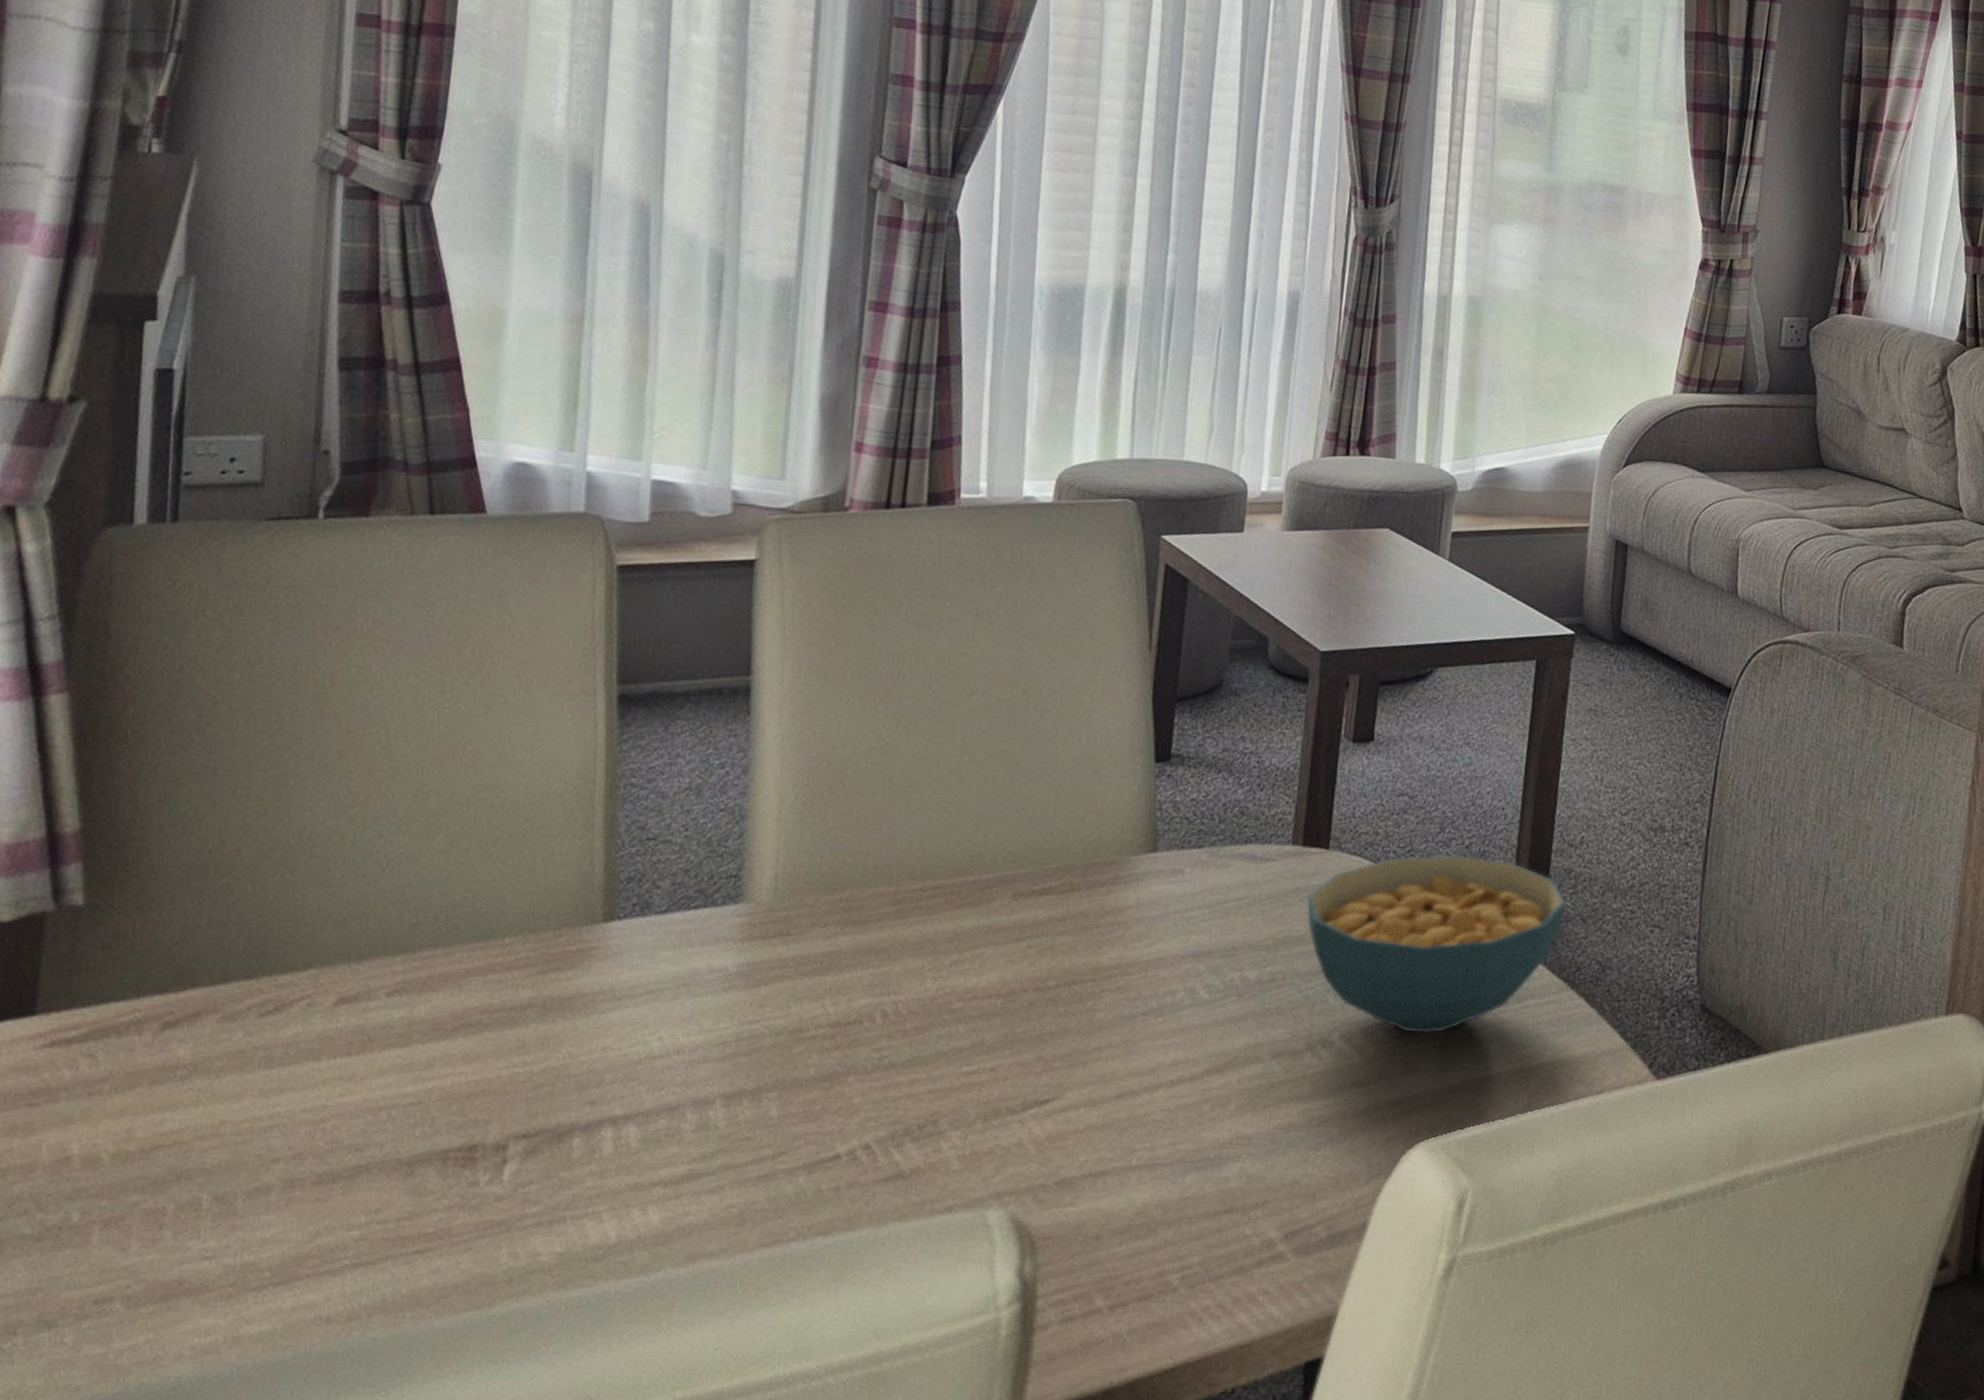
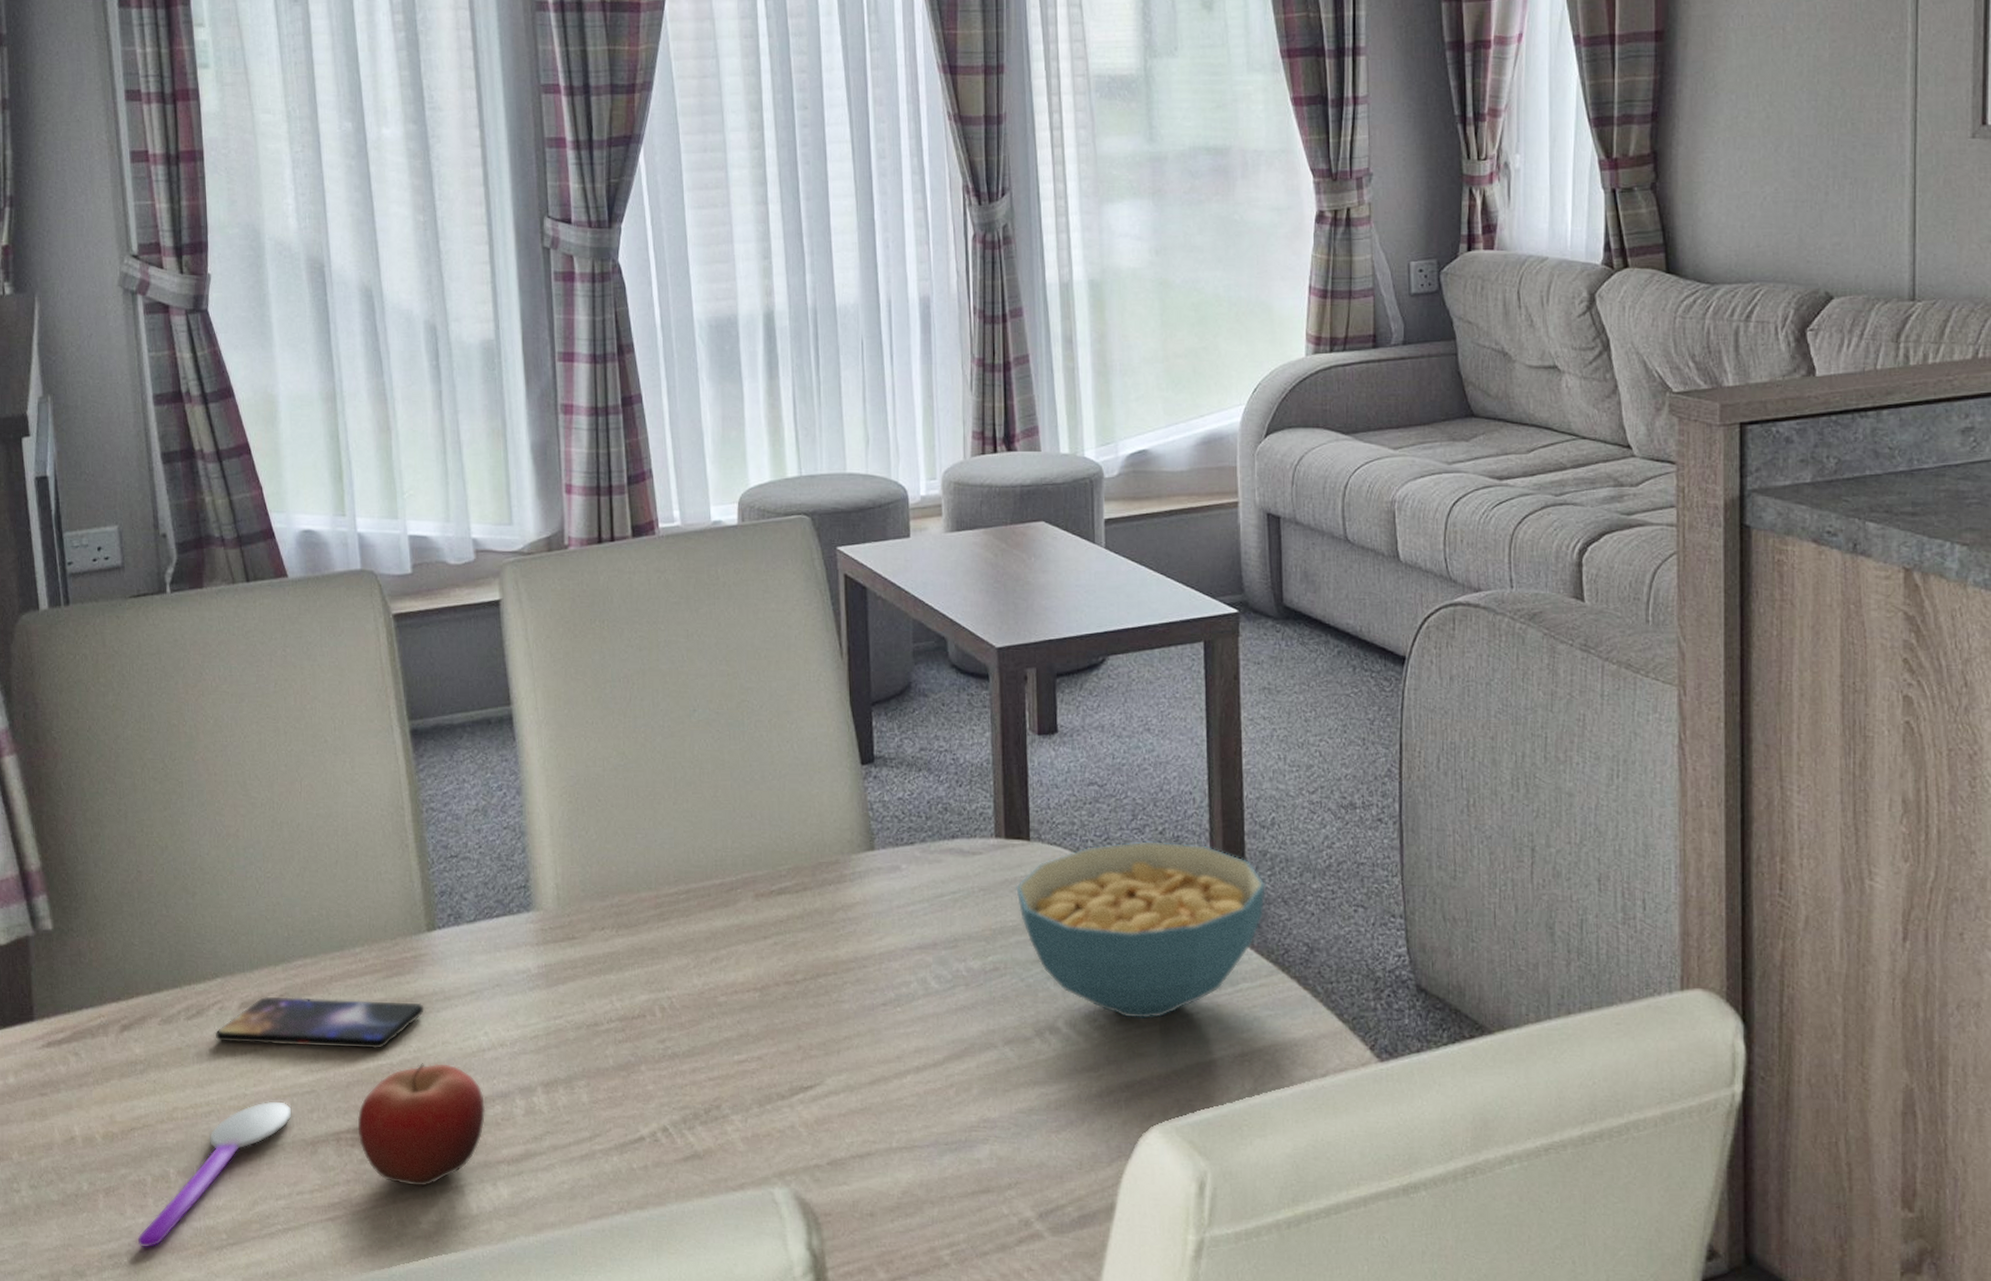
spoon: none [140,1114,388,1290] -> present [137,1101,292,1247]
smartphone: none [295,991,585,1055] -> present [214,996,425,1049]
fruit: none [472,1071,647,1213] -> present [357,1063,486,1187]

